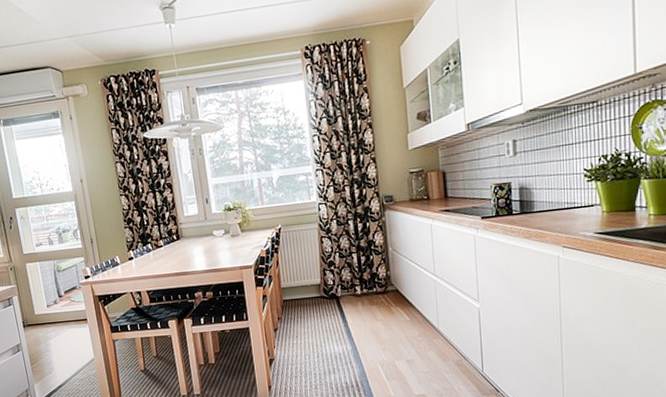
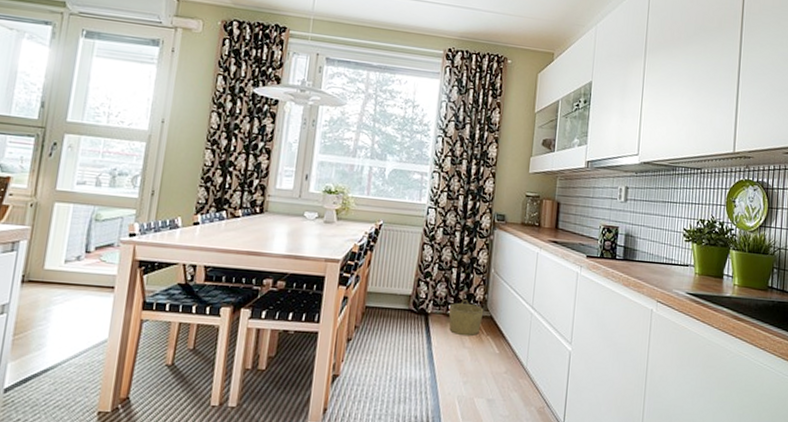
basket: none [356,279,389,311] -> present [448,300,484,336]

